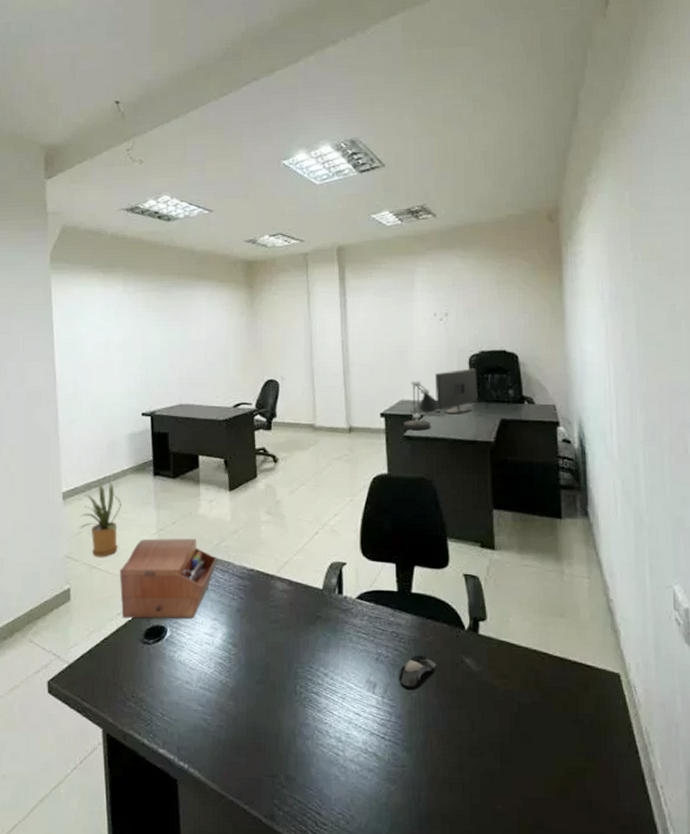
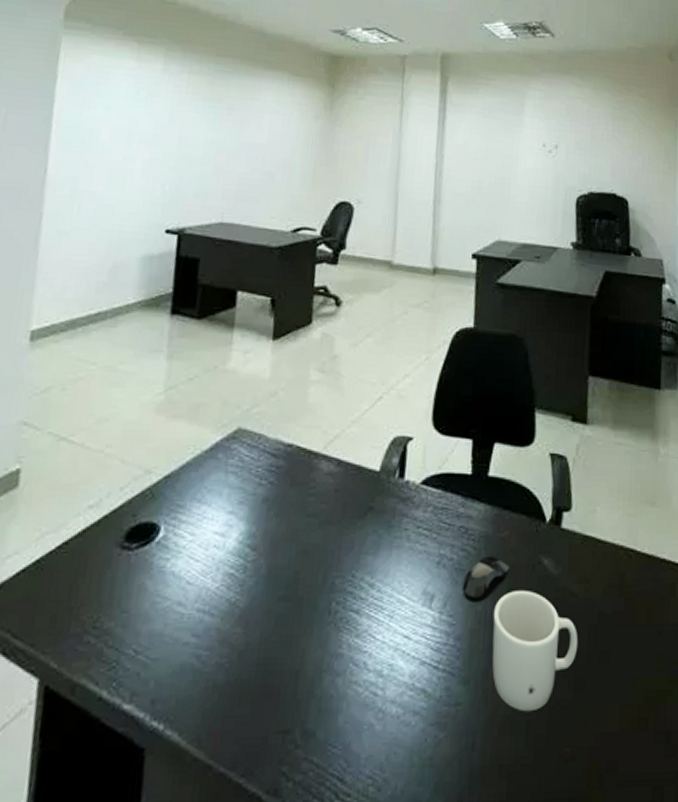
house plant: present [79,482,121,557] -> none [48,318,119,424]
sewing box: present [119,538,216,619] -> none [95,400,244,513]
desk lamp: present [404,380,440,431] -> none [498,218,540,278]
mug: none [426,682,502,776] -> present [491,589,579,712]
monitor: present [435,368,478,414] -> none [536,210,584,262]

